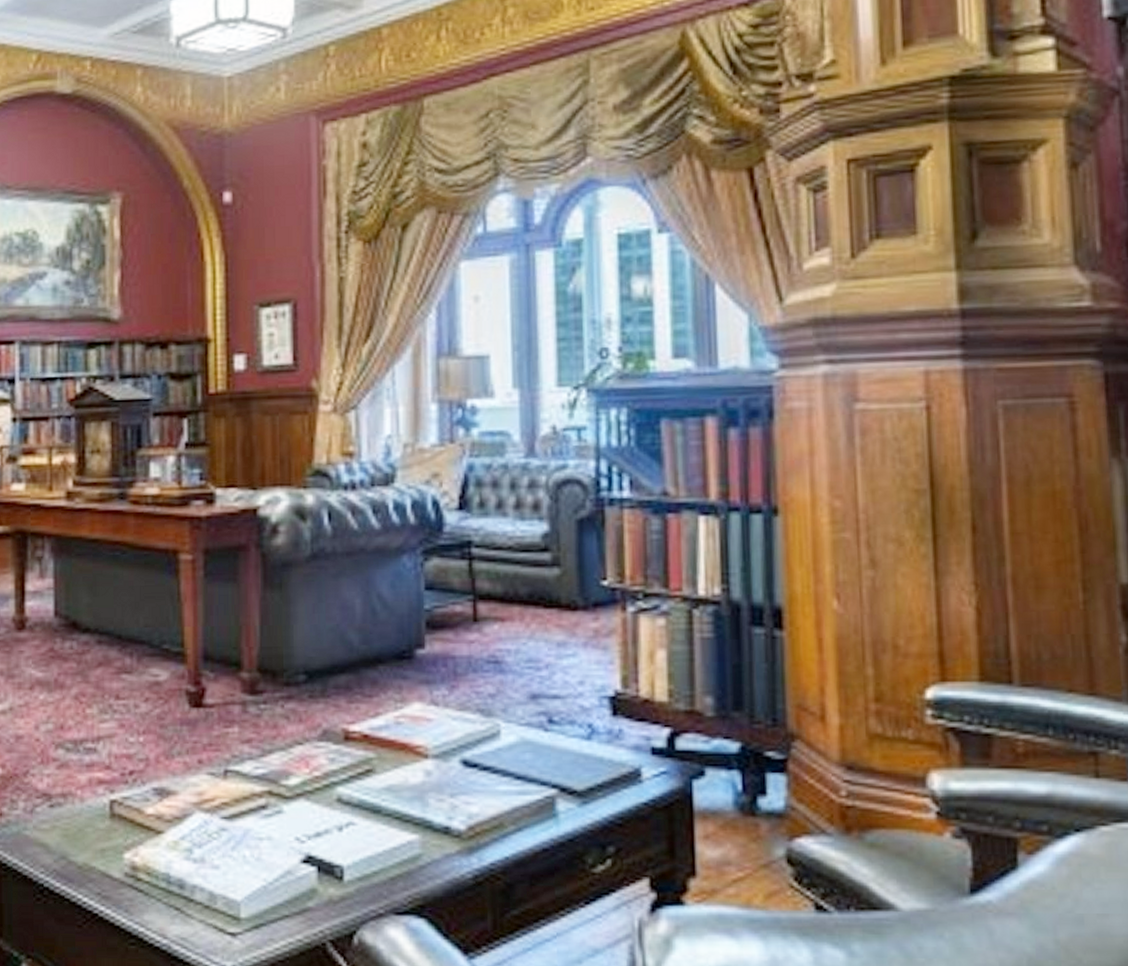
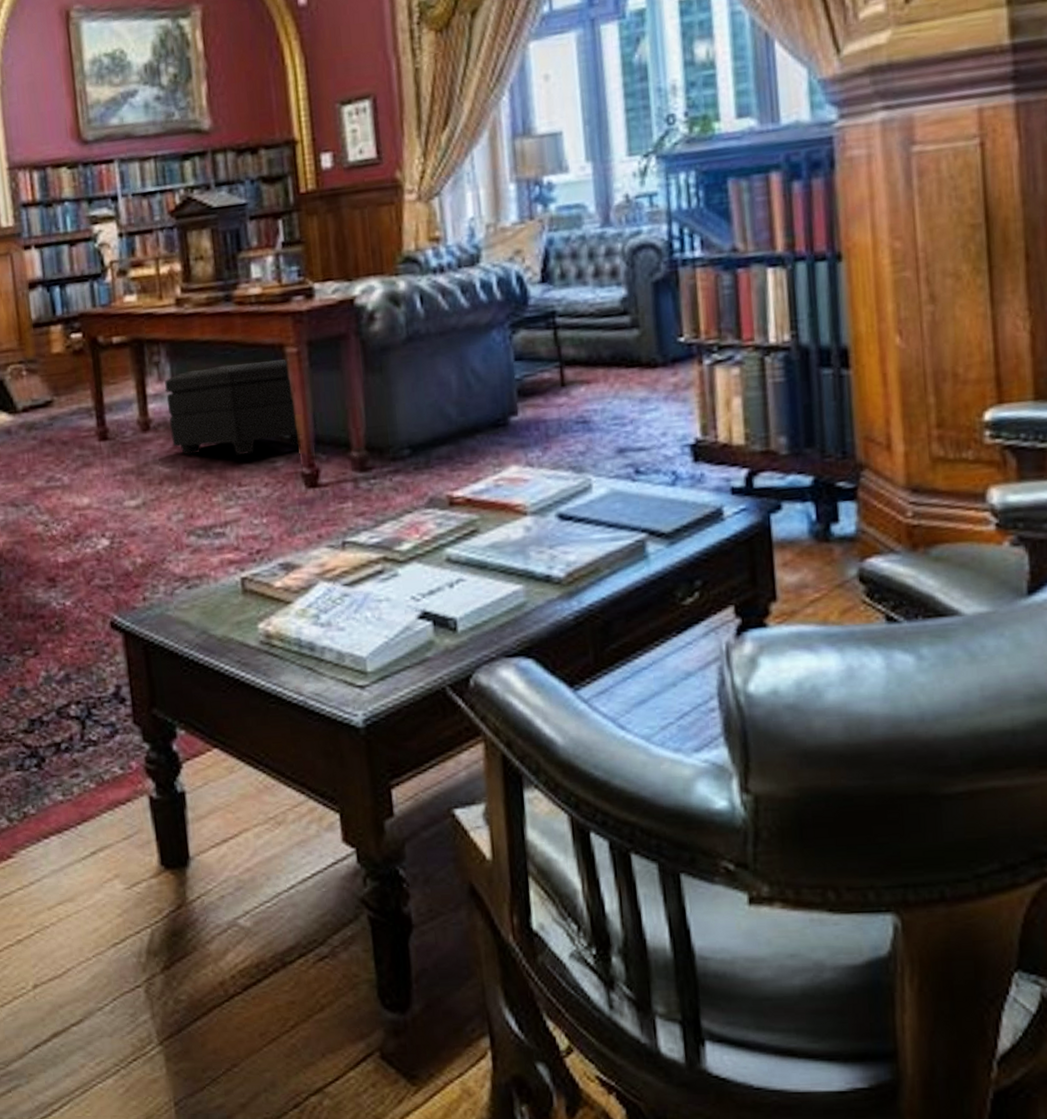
footstool: none [45,566,208,665] -> present [164,359,319,455]

